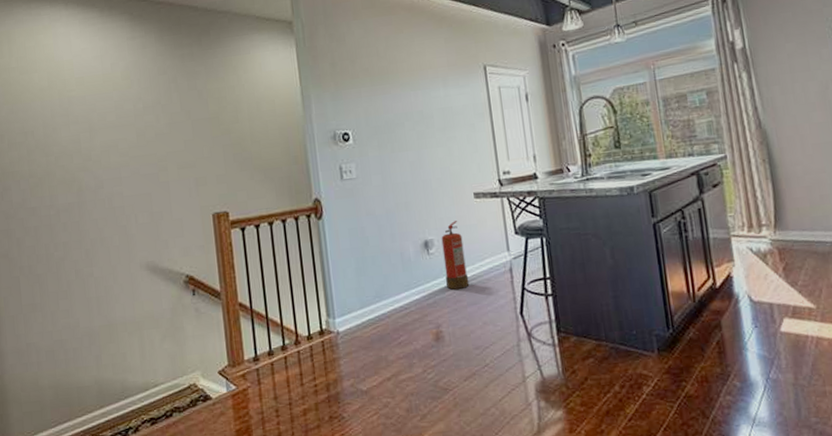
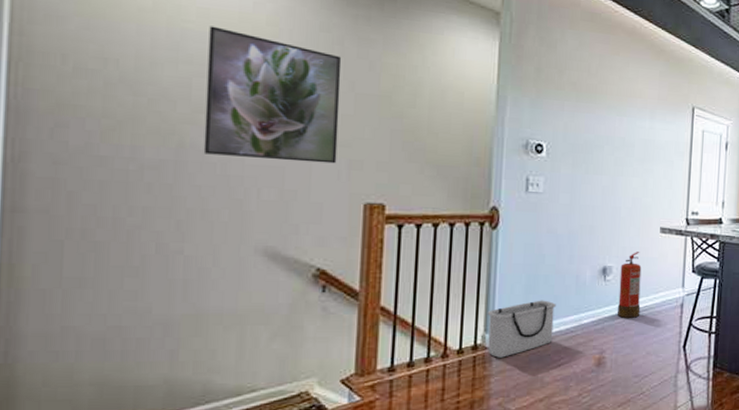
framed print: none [85,89,187,193] -> present [203,26,342,164]
storage bin: none [326,280,389,341] -> present [487,300,556,358]

